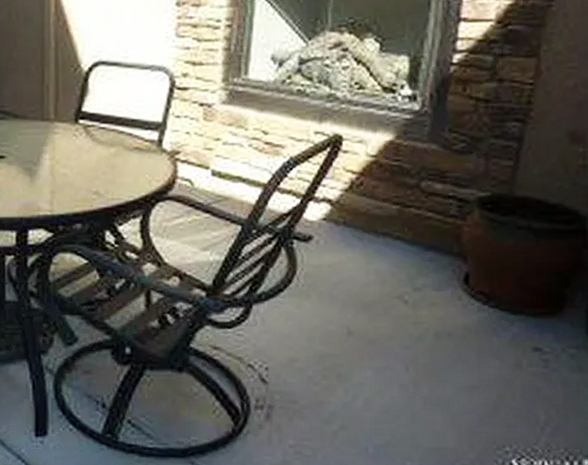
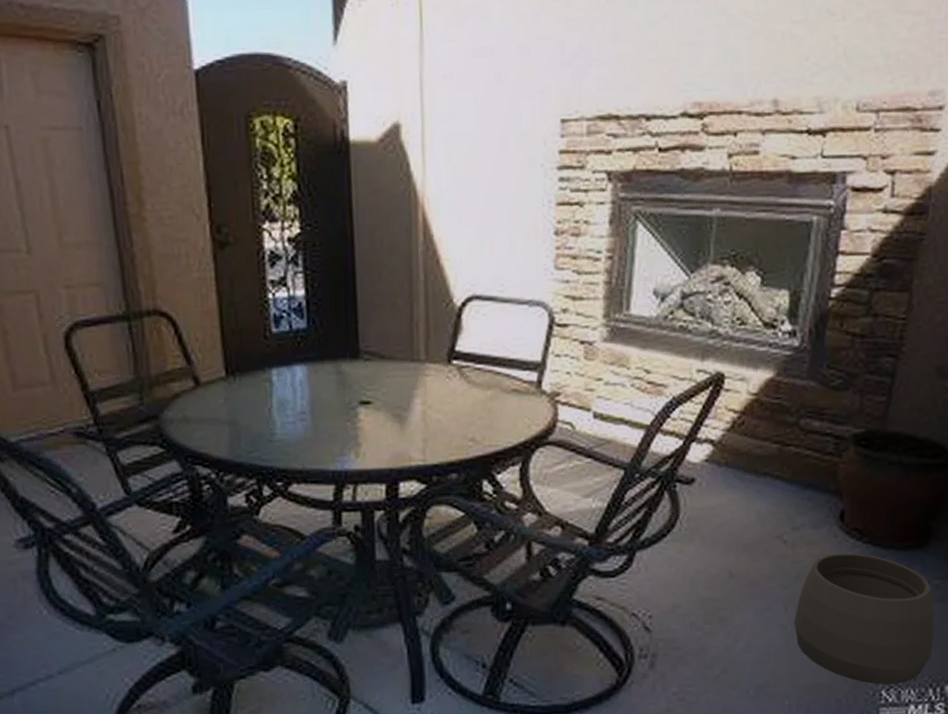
planter pot: none [415,316,570,454] -> present [793,553,934,685]

